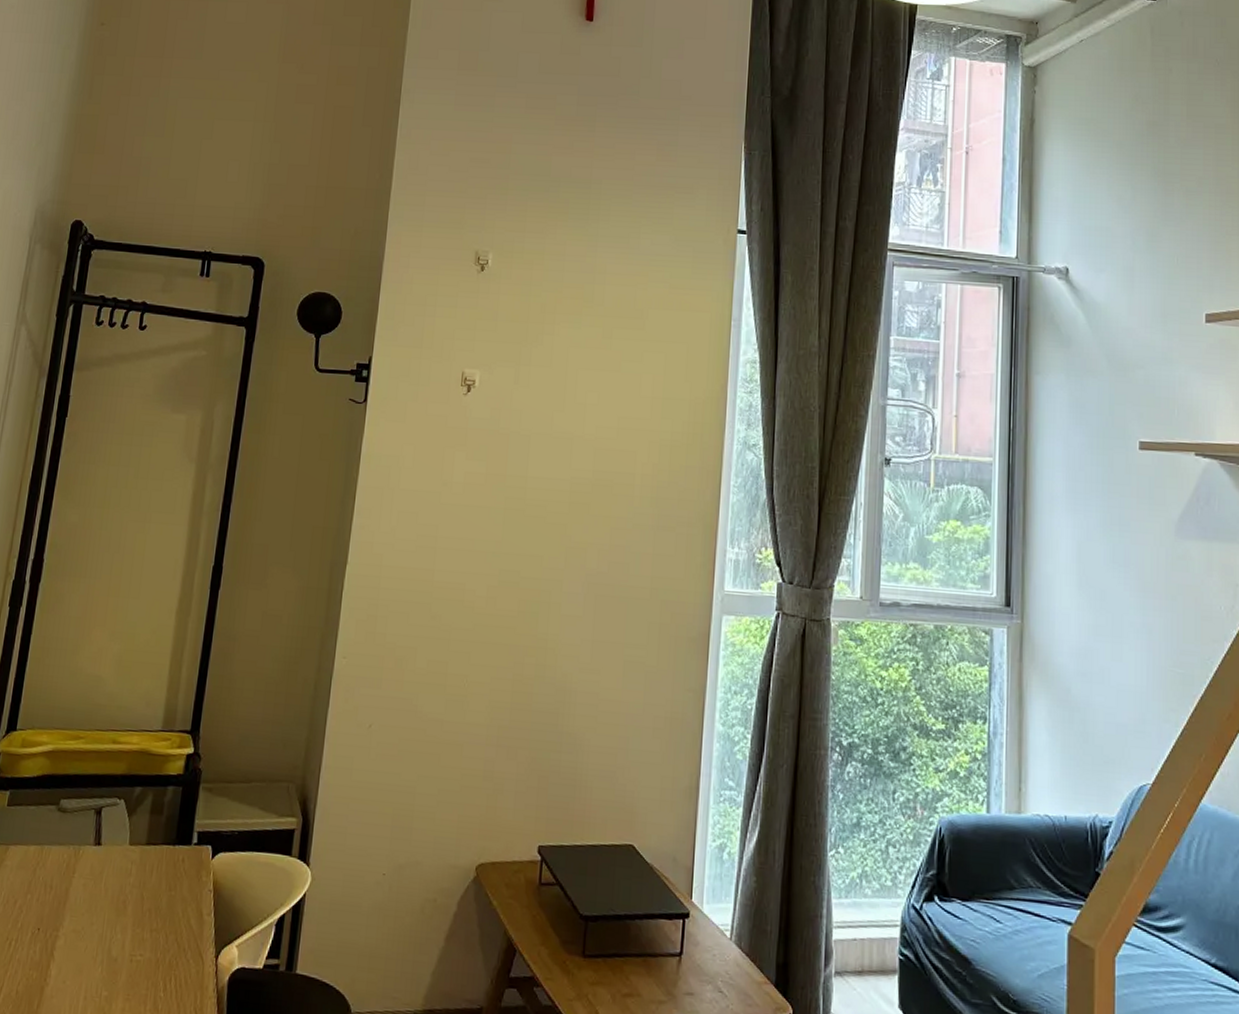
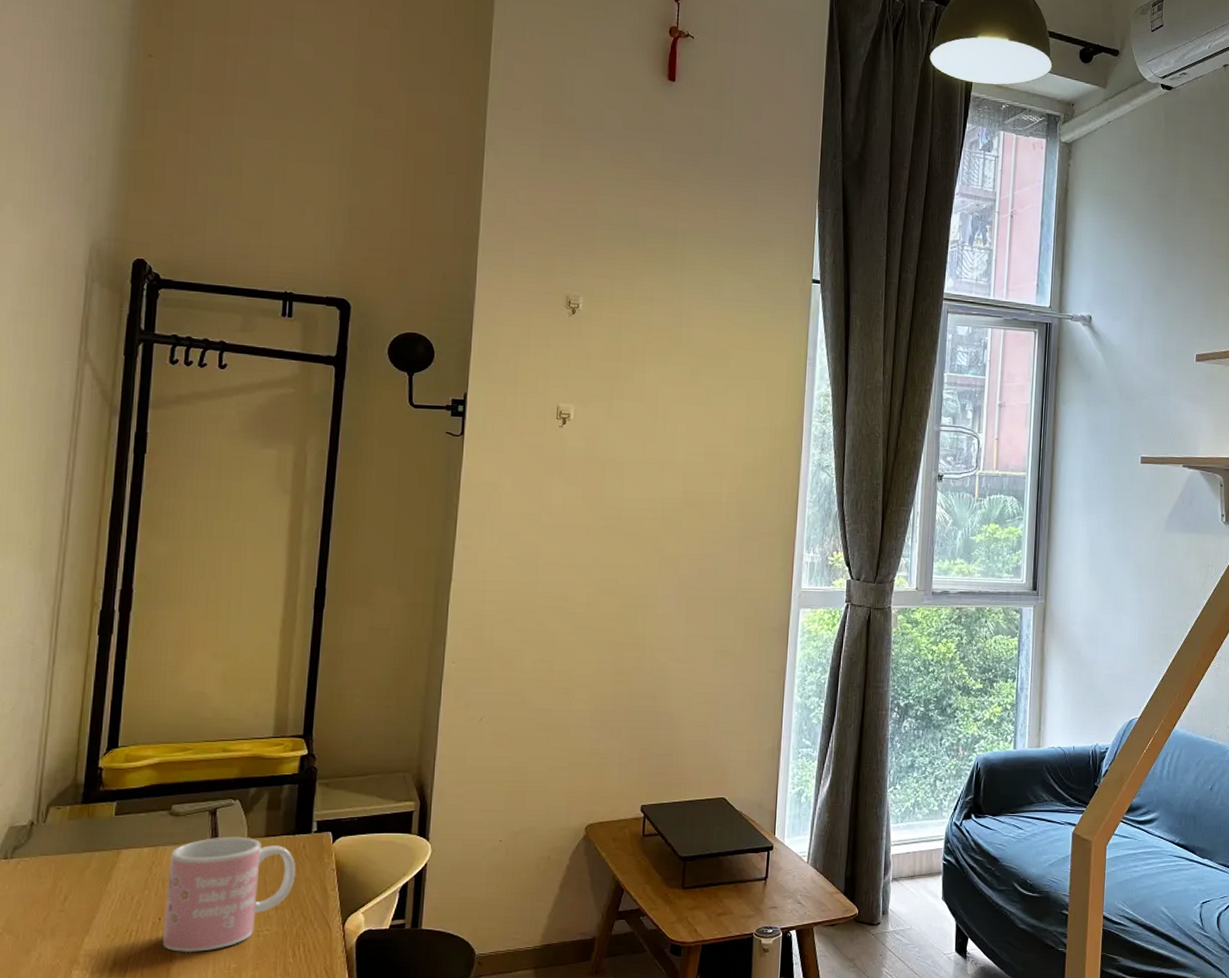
mug: none [38,840,174,973] -> present [162,836,296,953]

